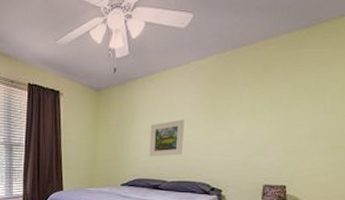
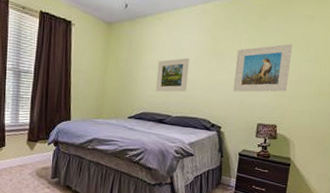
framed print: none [234,96,303,152] -> present [232,44,292,92]

